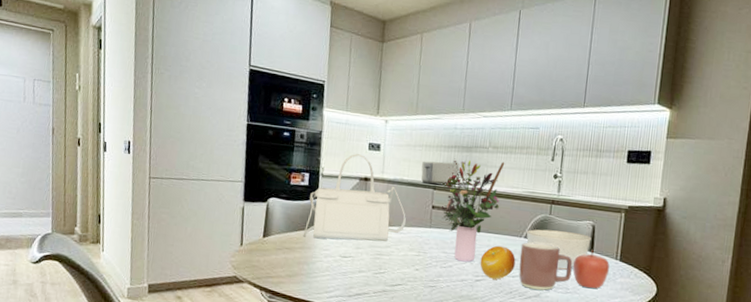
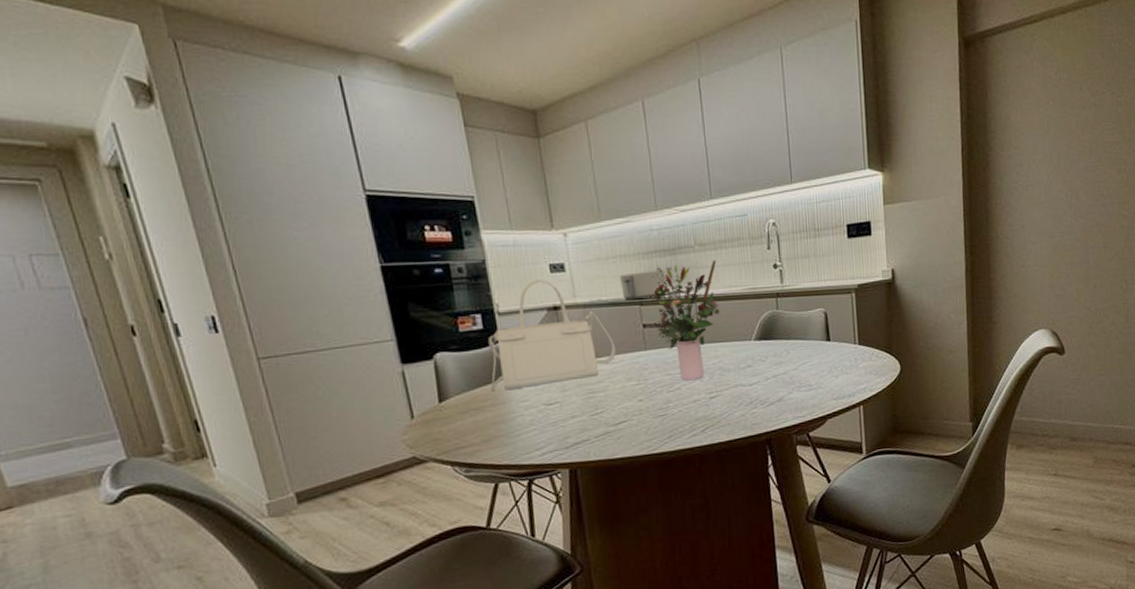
fruit: present [480,245,516,280] -> none [710,354,750,393]
mug: present [518,242,573,291] -> none [752,341,812,394]
bowl: present [526,229,592,271] -> none [755,323,826,368]
fruit: present [572,250,610,289] -> none [811,338,850,381]

